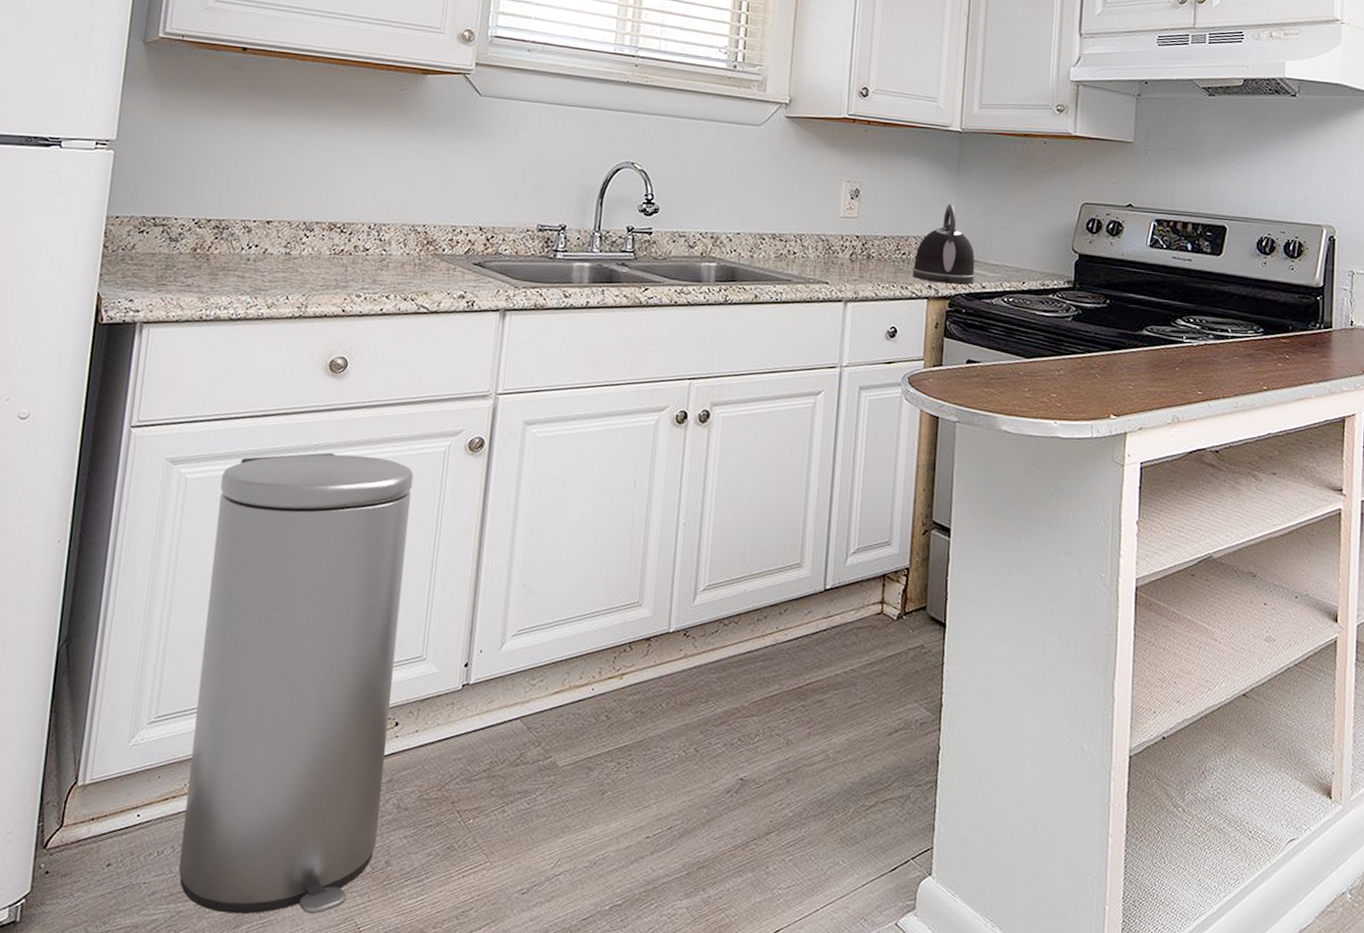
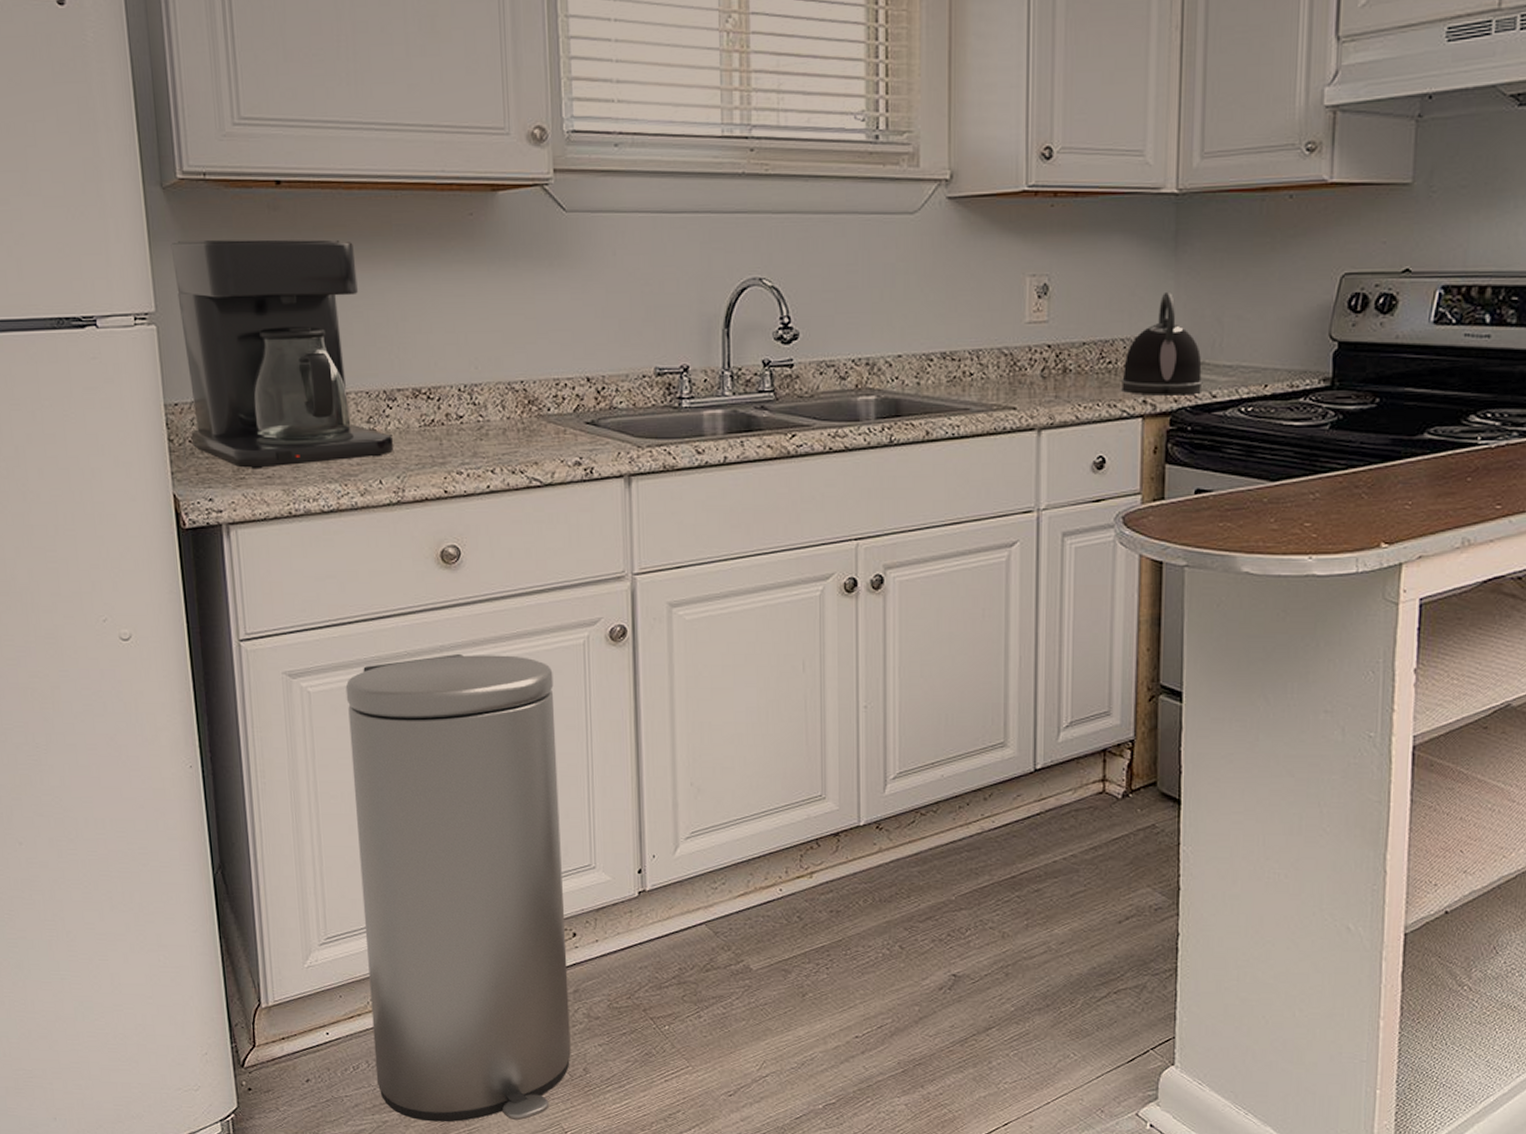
coffee maker: none [124,85,304,278] -> present [170,239,393,469]

